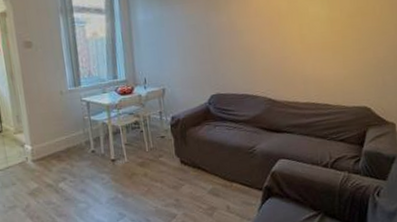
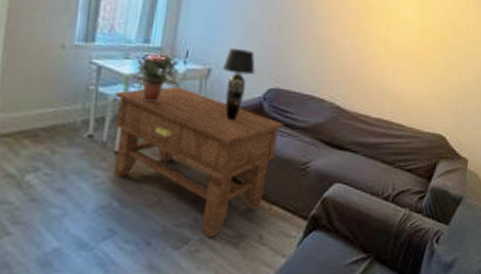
side table: none [102,106,229,212] -> present [113,87,284,239]
potted plant: none [109,84,144,122] -> present [130,54,179,103]
table lamp: none [173,69,198,125] -> present [223,48,255,121]

